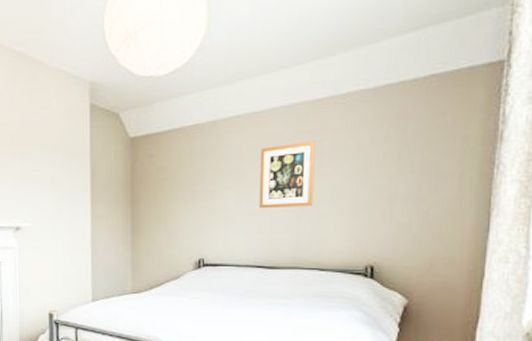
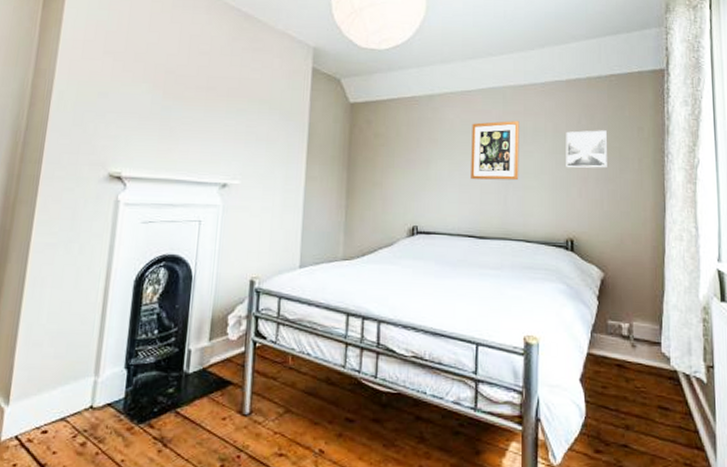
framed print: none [369,143,421,190] -> present [566,130,607,168]

